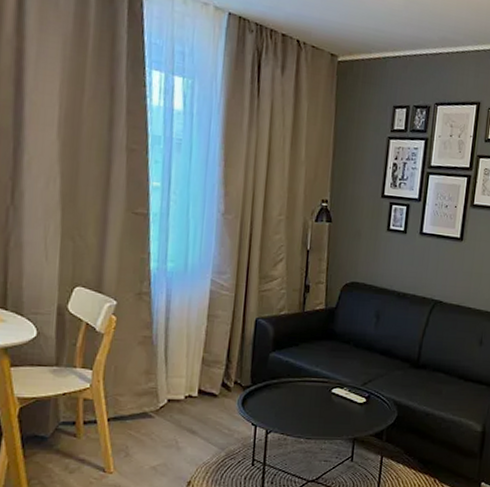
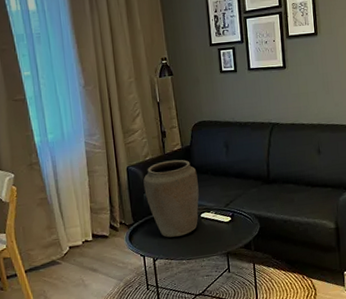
vase: none [271,319,337,410] -> present [143,159,199,238]

